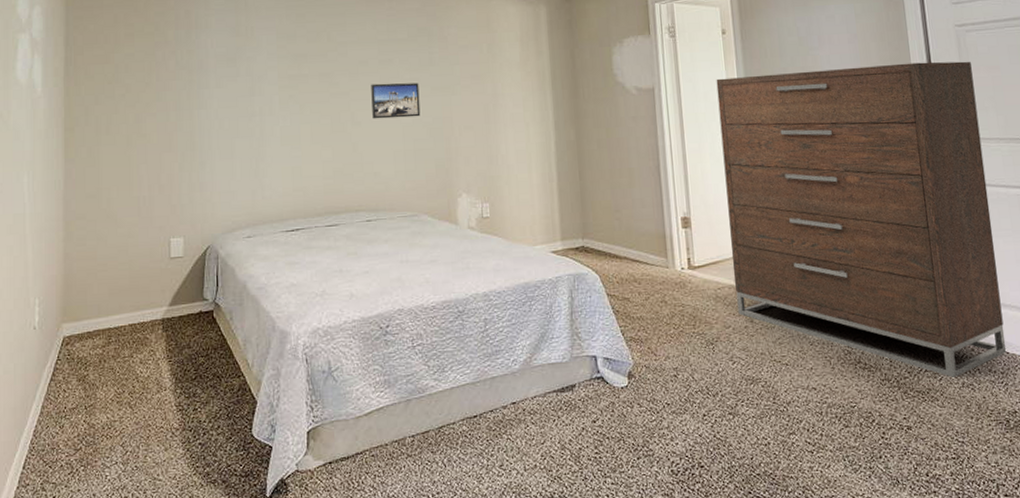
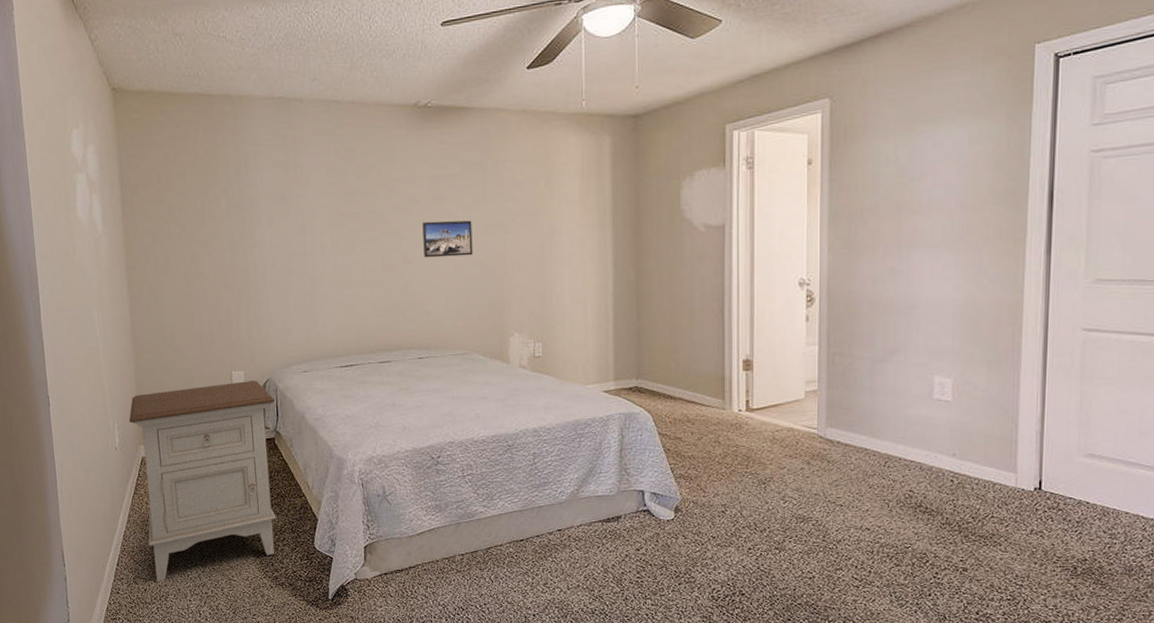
nightstand: none [52,248,215,486] -> present [128,381,276,581]
dresser: present [716,61,1007,378] -> none [794,192,1103,524]

